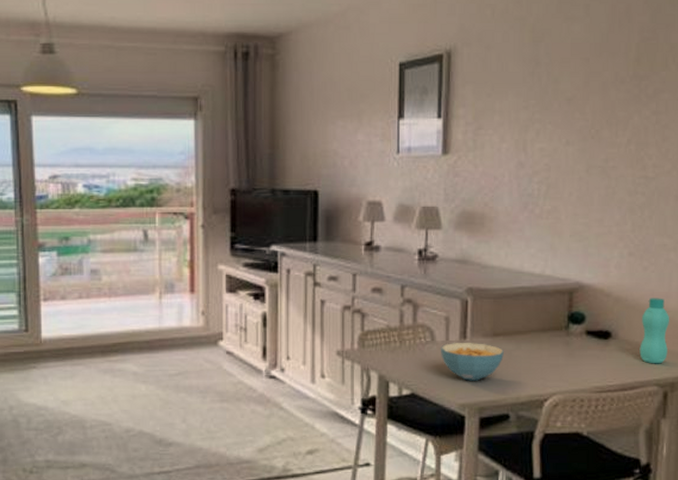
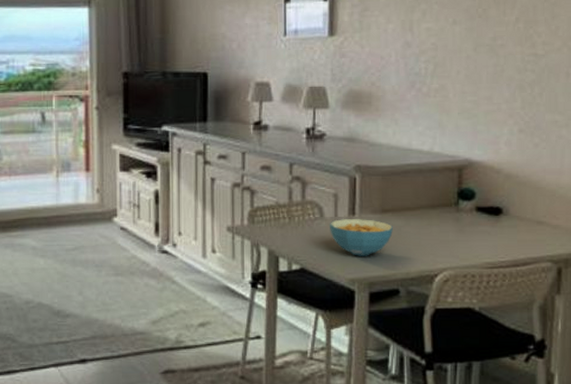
bottle: present [639,298,670,364] -> none [532,174,563,240]

